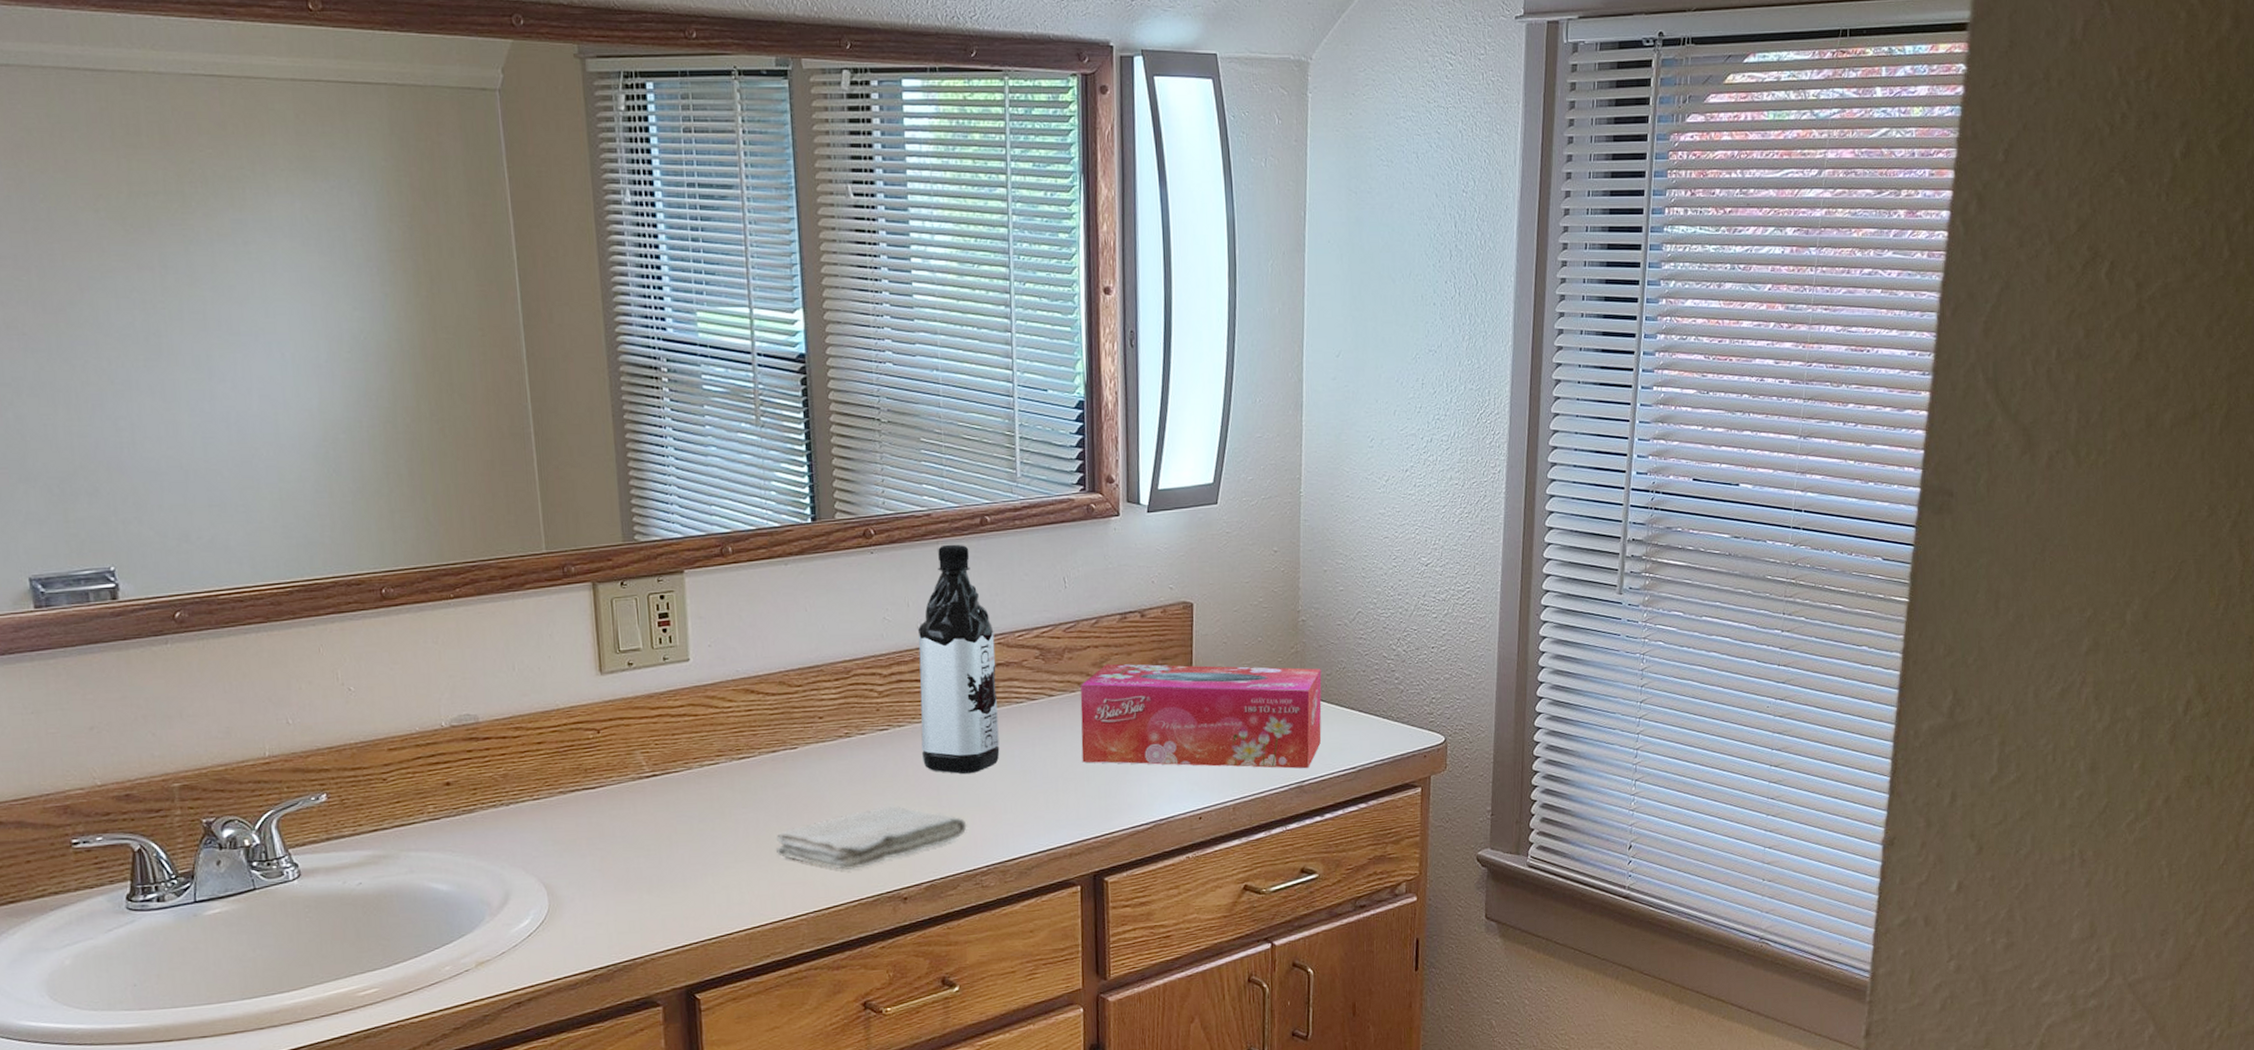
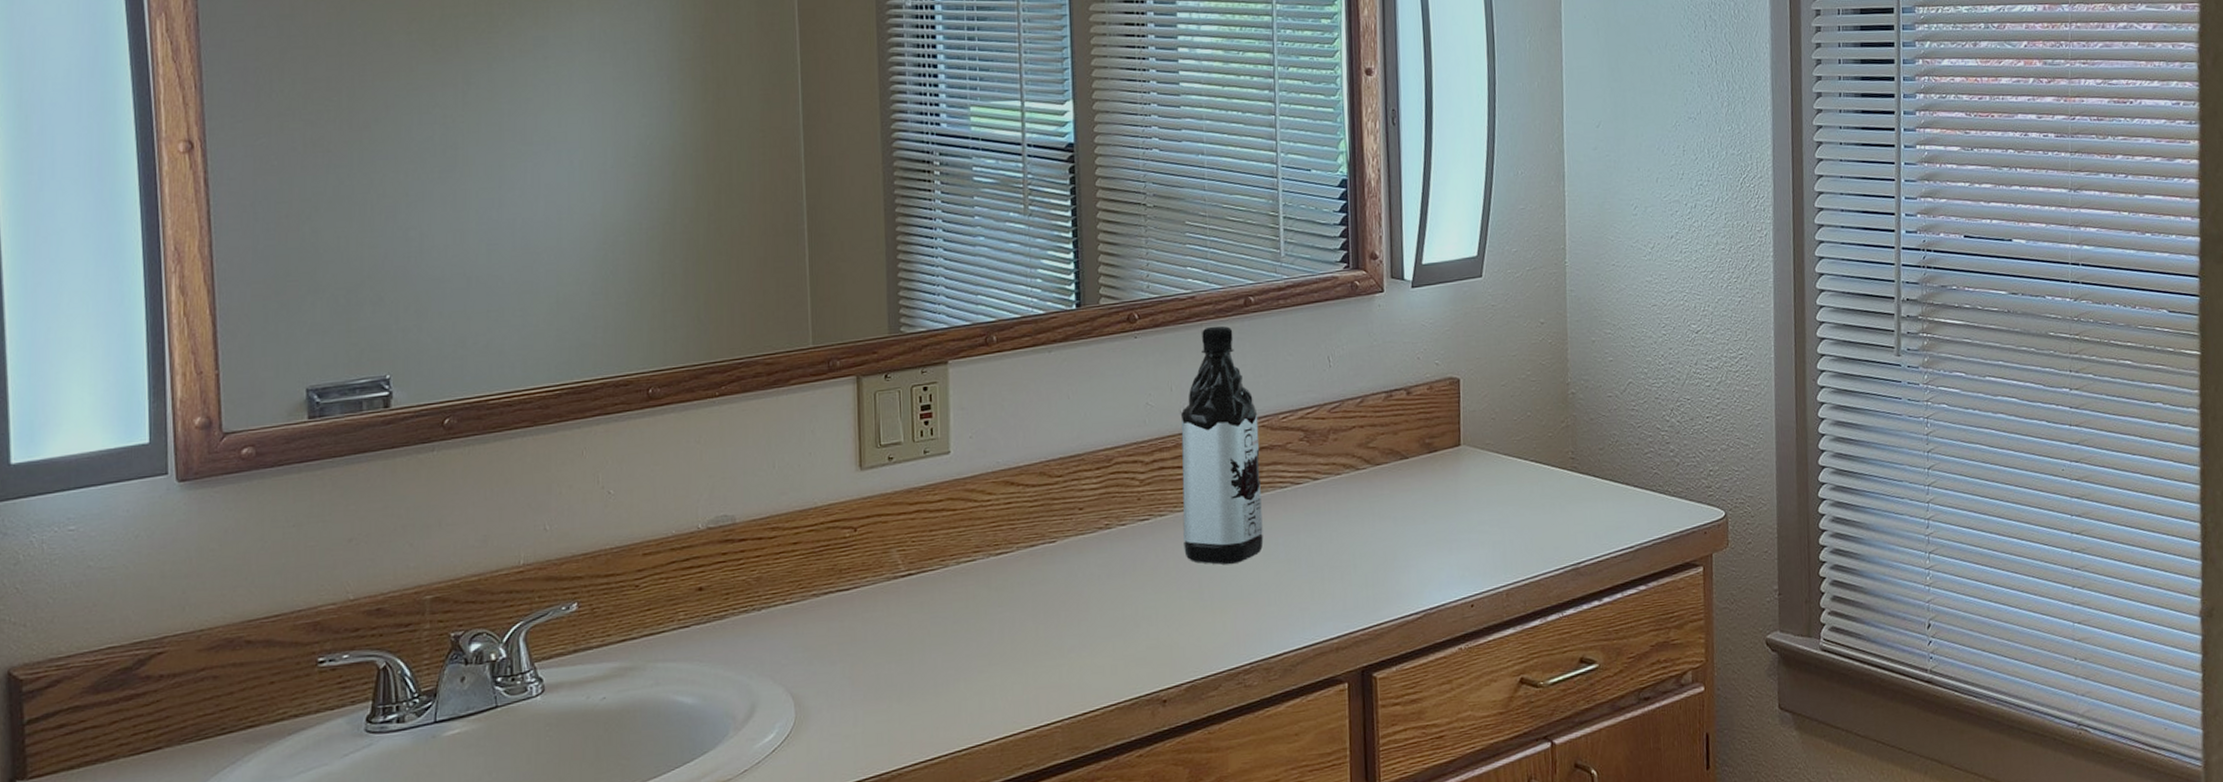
washcloth: present [775,805,967,870] -> none [1031,600,1229,671]
tissue box: present [1080,663,1322,769] -> none [1346,442,1596,550]

